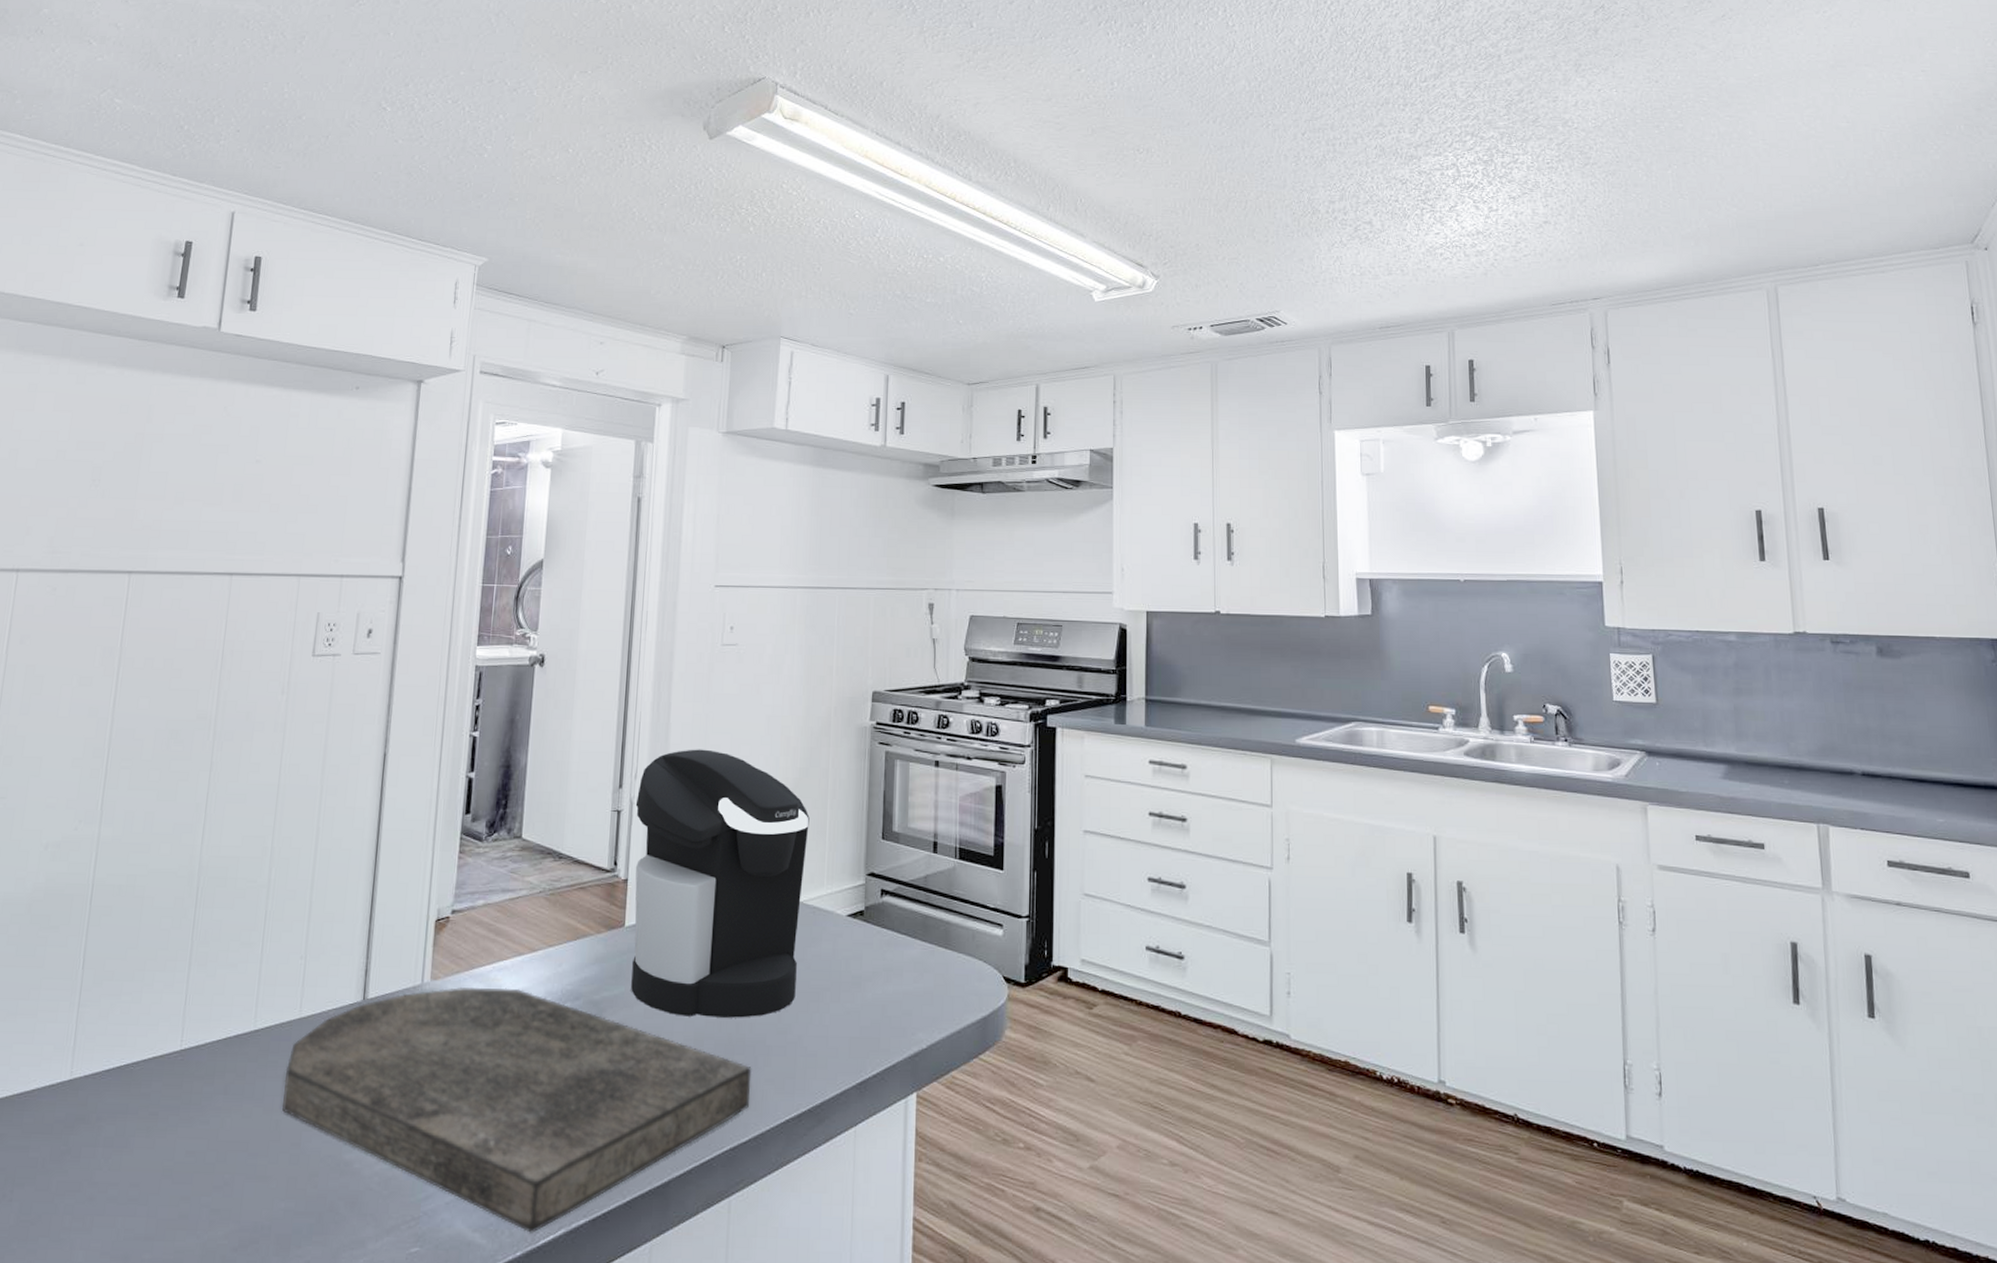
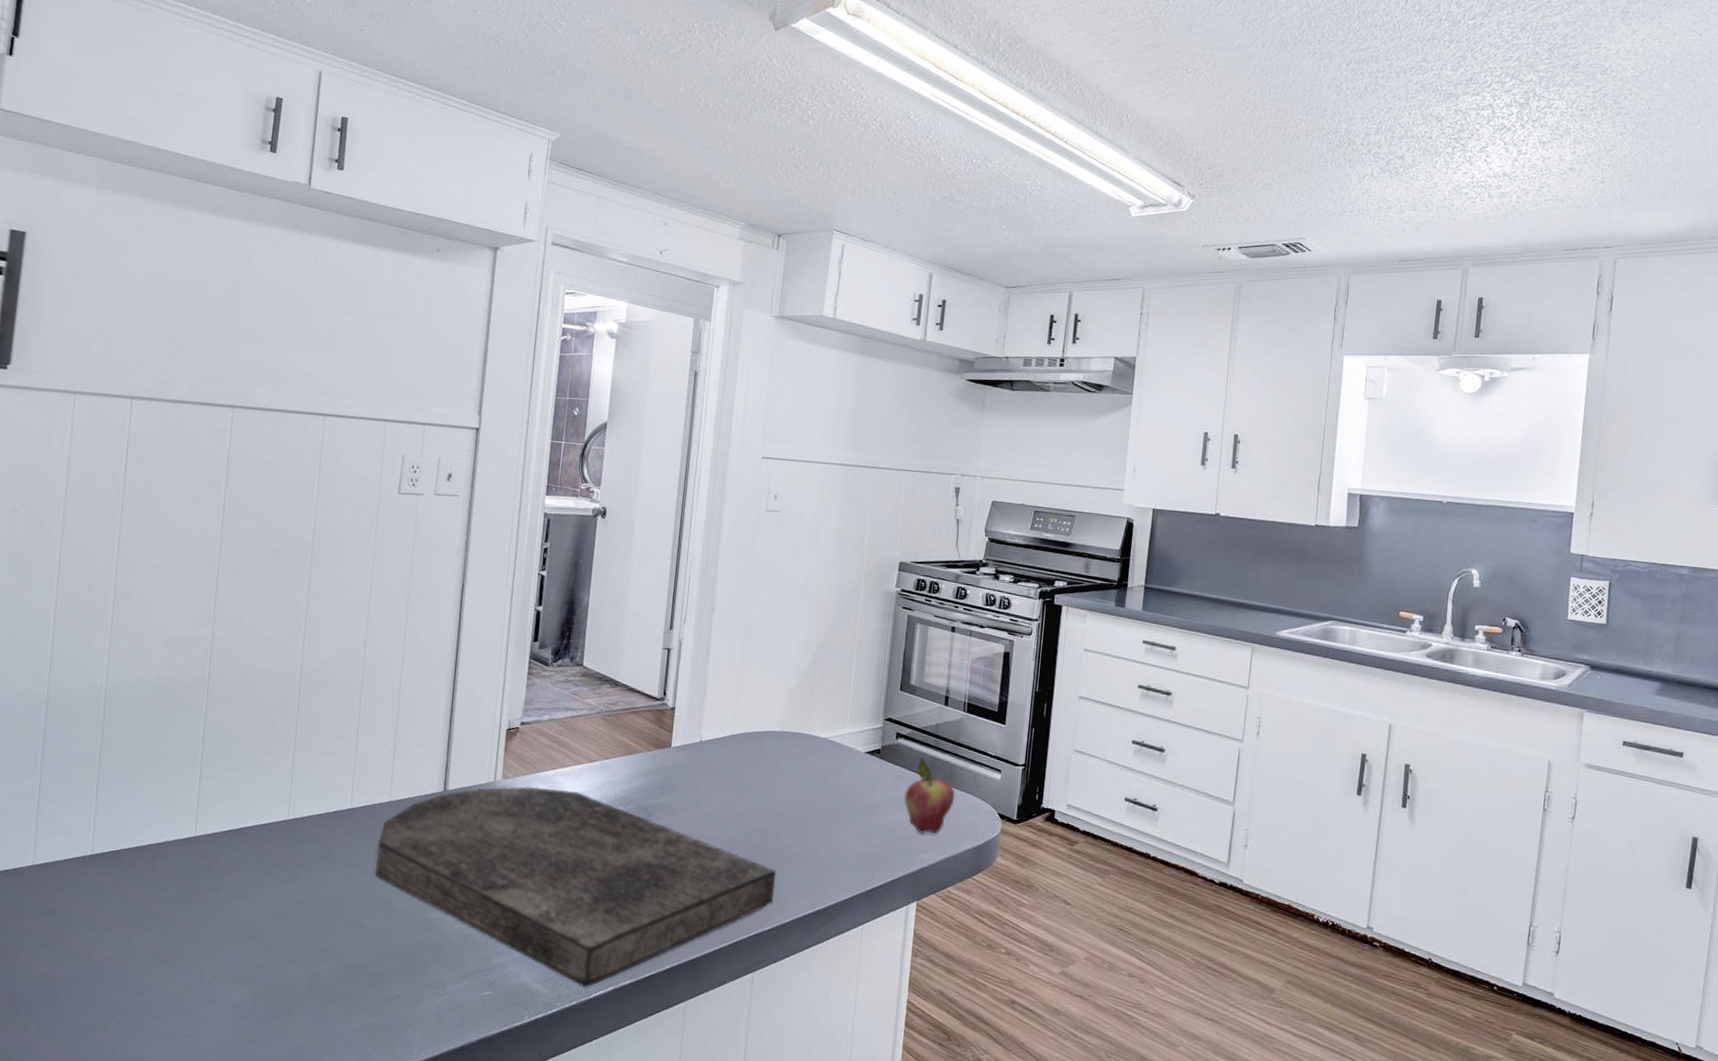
coffee maker: present [631,749,810,1018] -> none [675,600,837,830]
fruit: none [894,916,952,1010] -> present [904,757,955,835]

